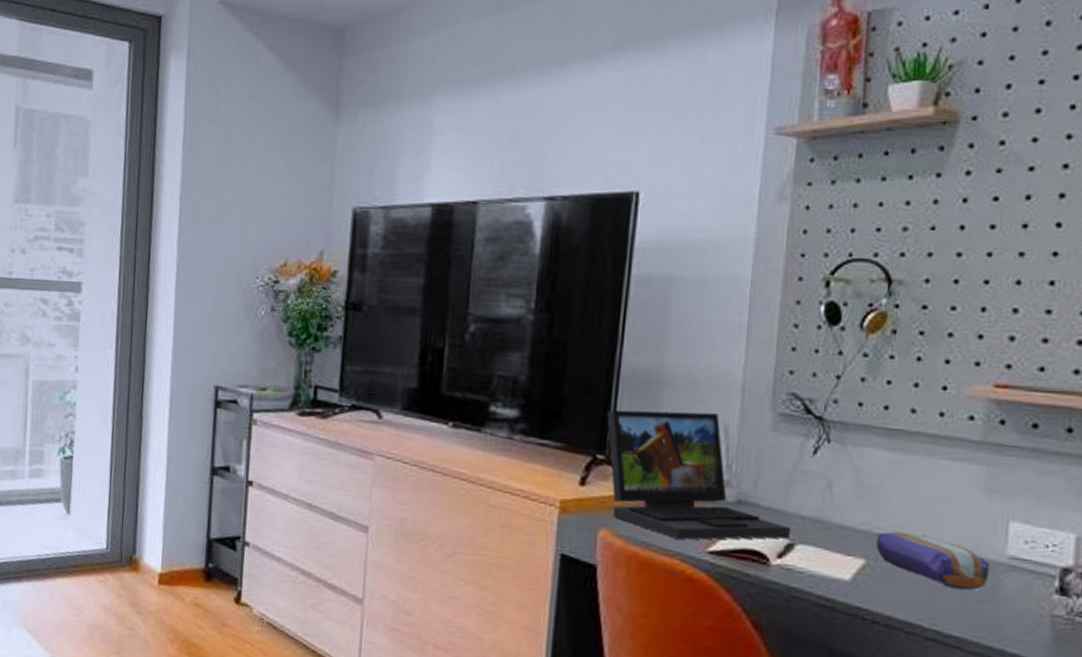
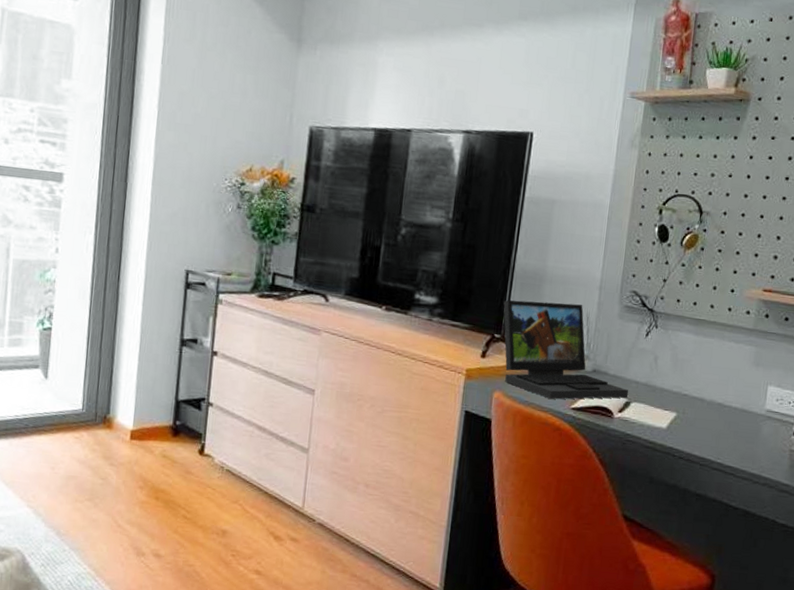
pencil case: present [876,531,991,590] -> none [684,392,755,434]

